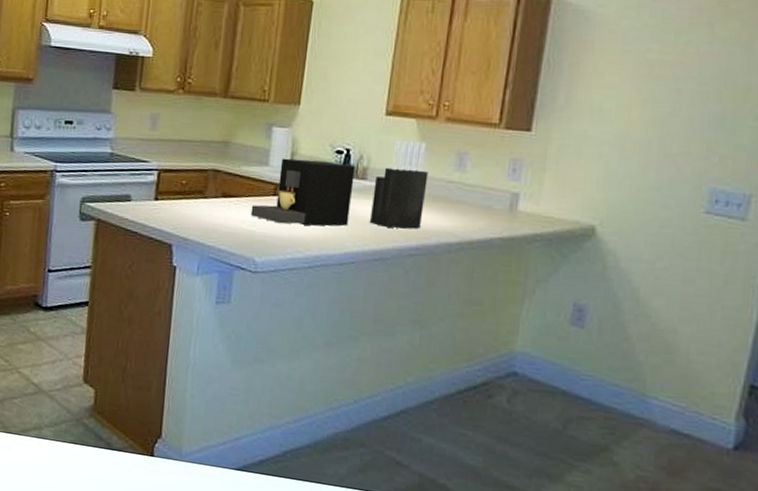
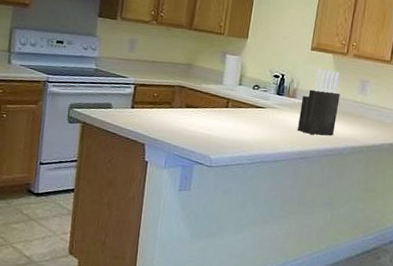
coffee maker: present [250,158,355,226] -> none [208,79,288,132]

